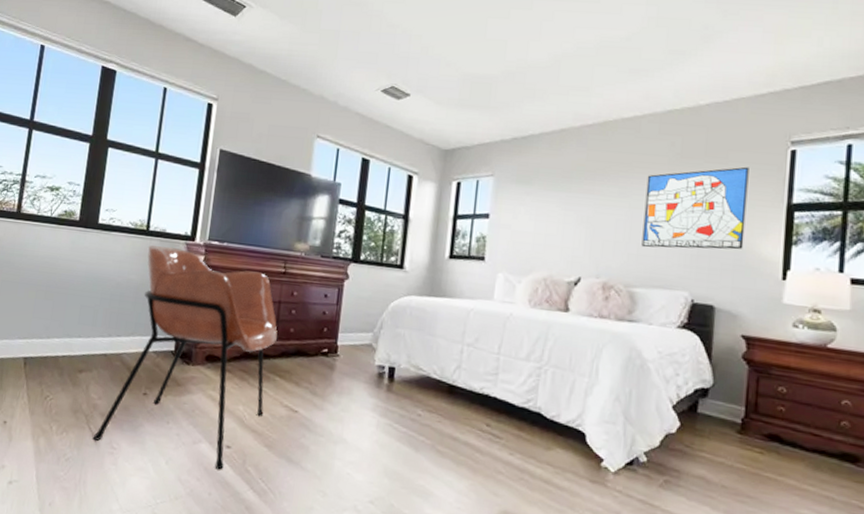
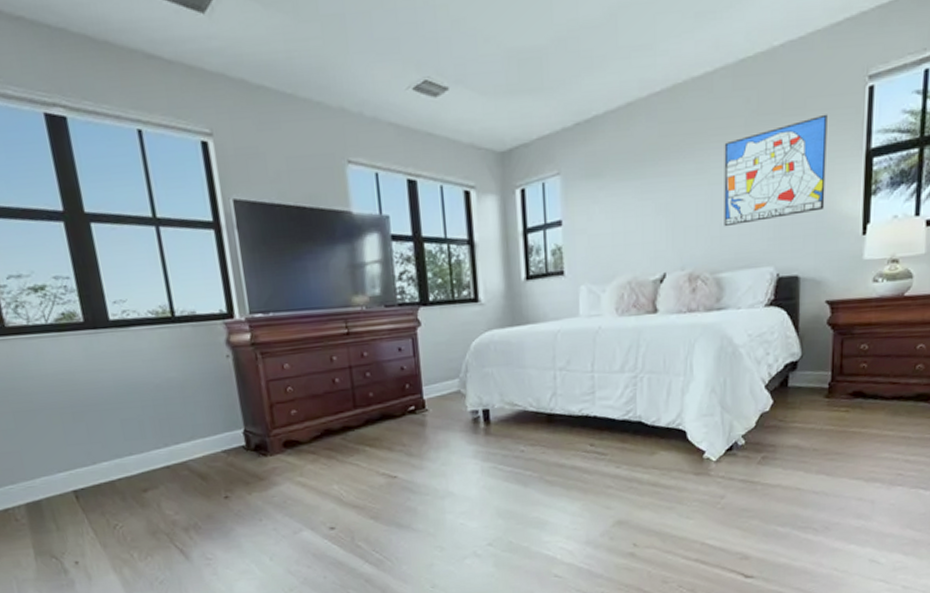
armchair: present [93,245,278,470] -> none [180,330,362,556]

